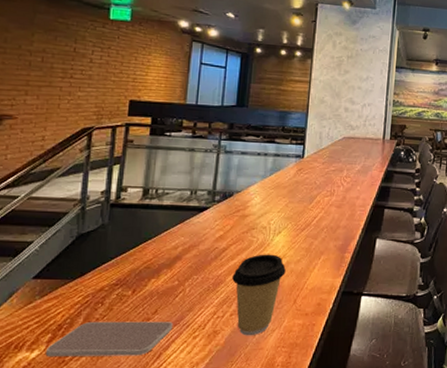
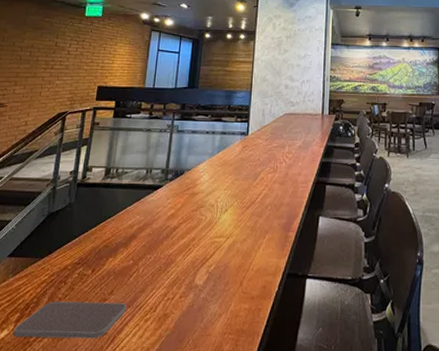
coffee cup: present [232,254,286,336] -> none [182,233,232,321]

